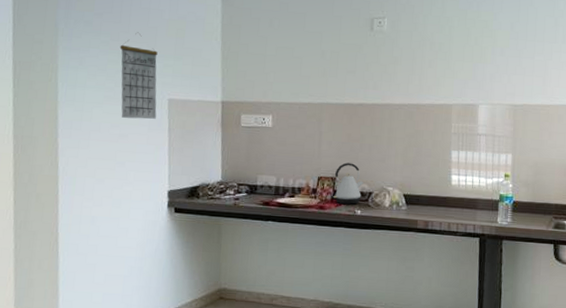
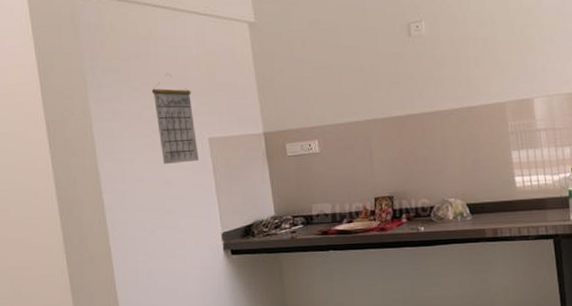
kettle: present [333,162,364,205] -> none [391,178,423,223]

